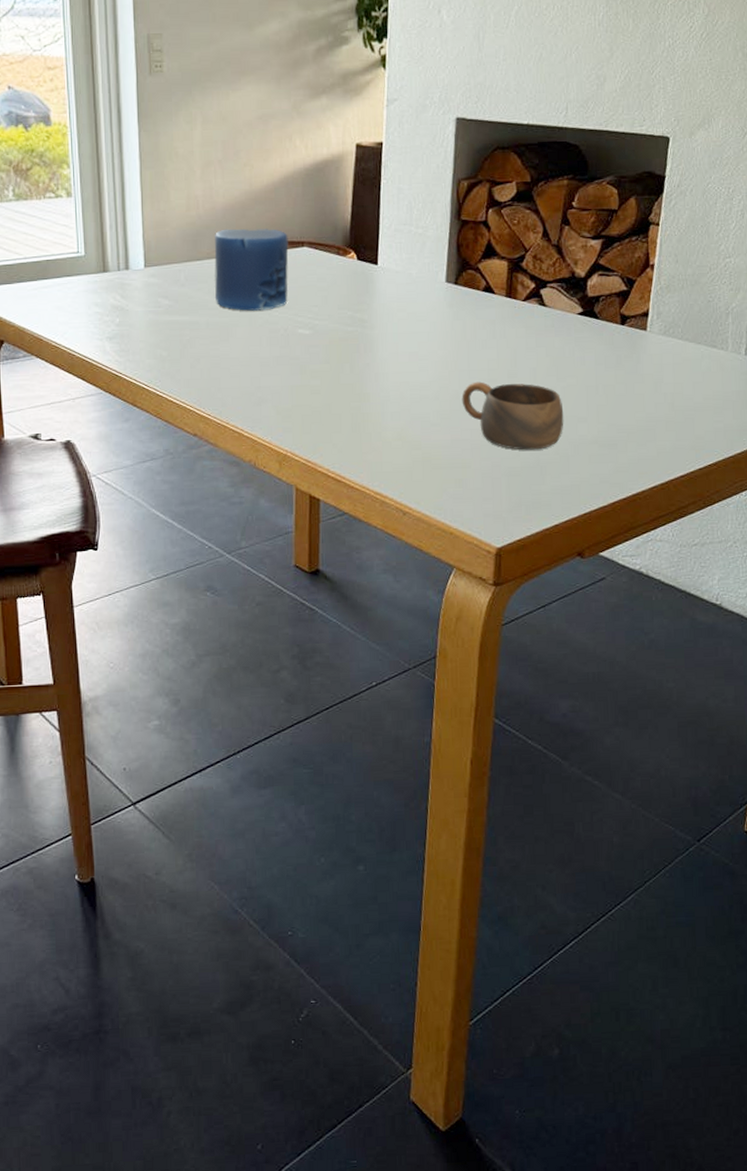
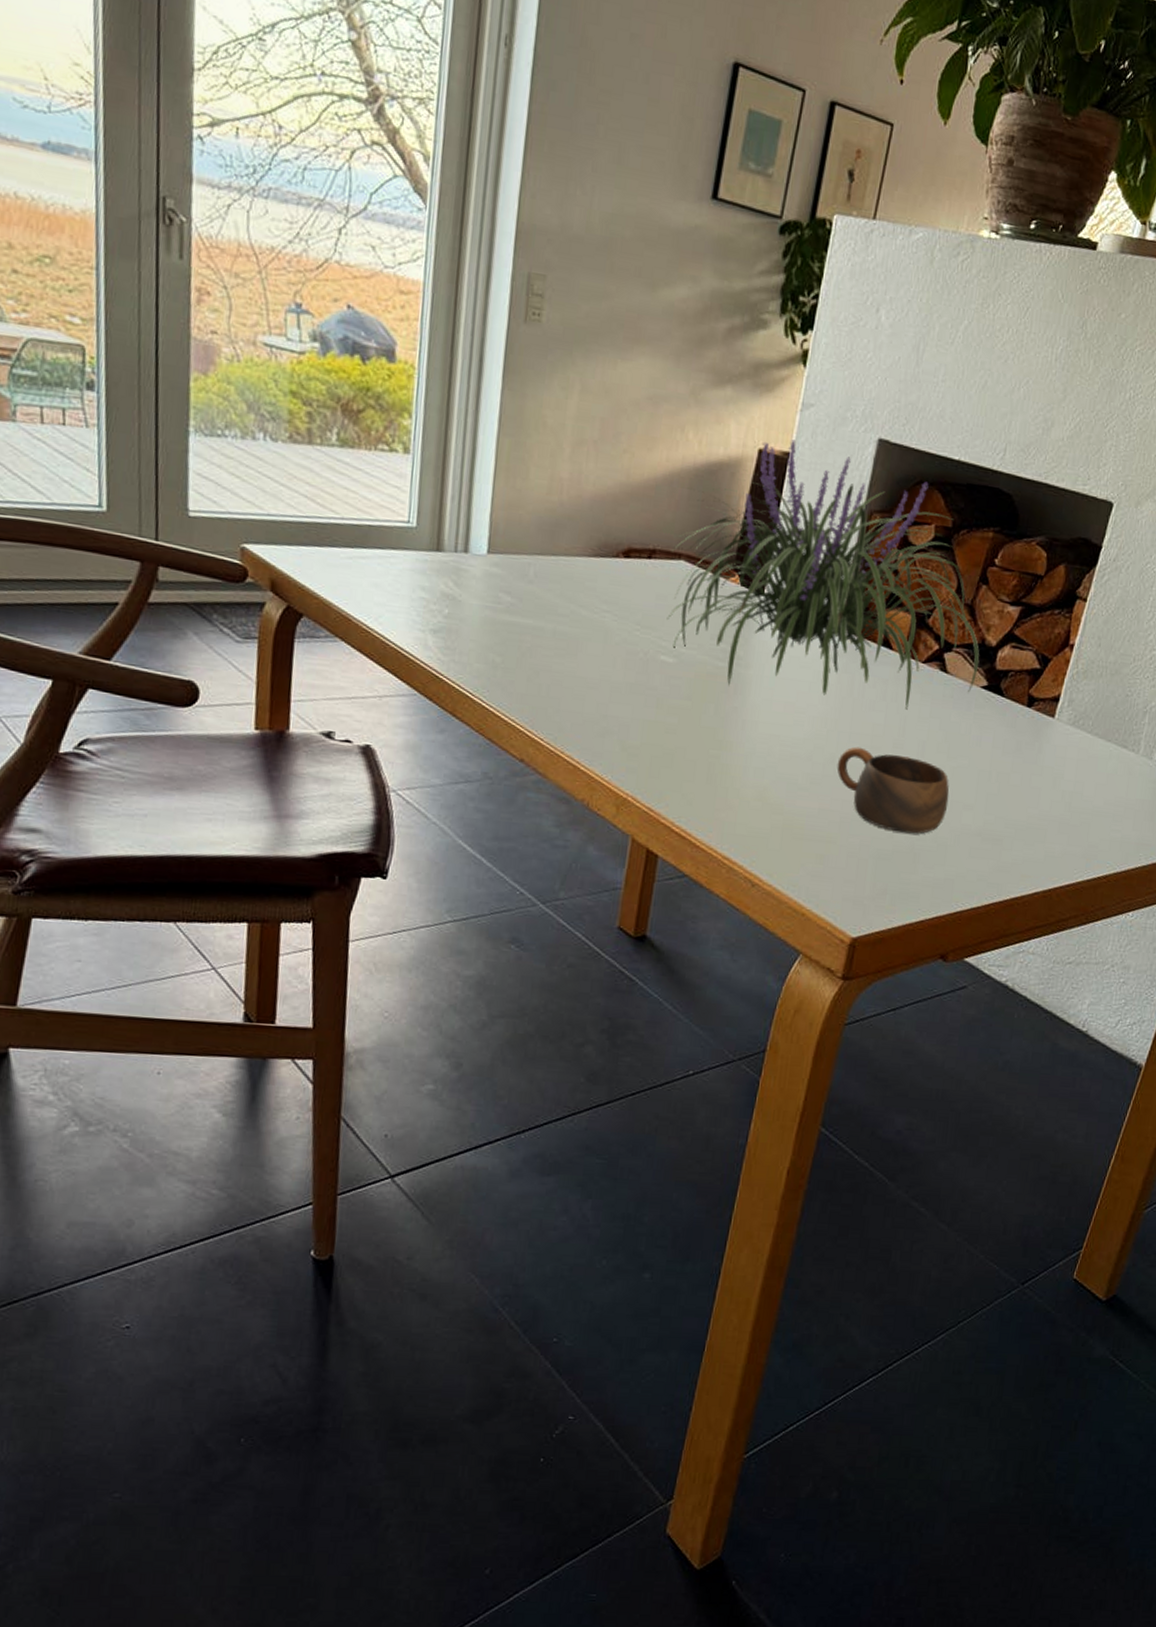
candle: present [214,229,289,311] -> none [567,523,664,628]
plant: none [294,131,572,347] -> present [666,439,979,710]

